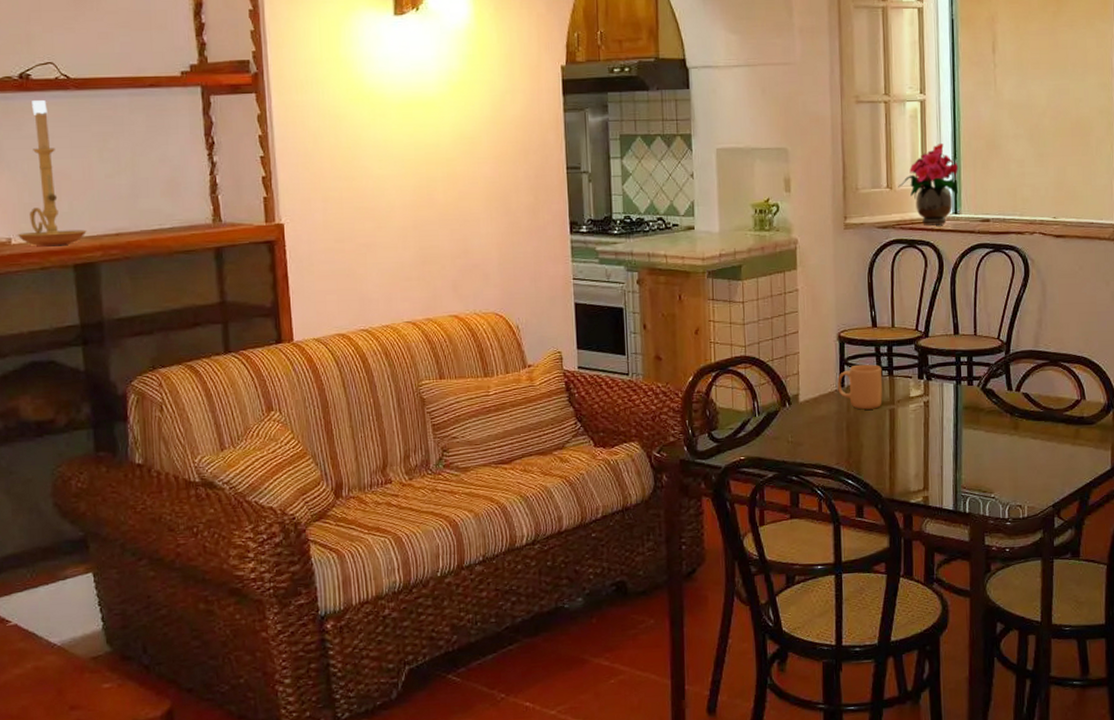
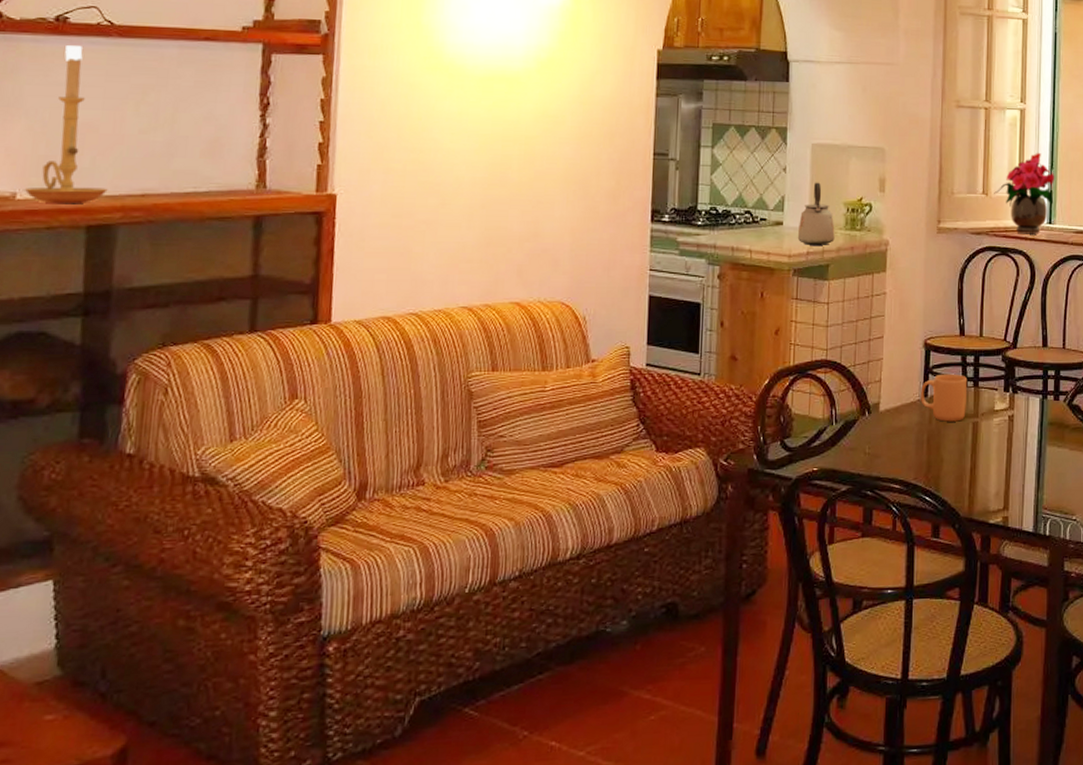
kettle: none [709,186,745,248] -> present [797,182,835,245]

